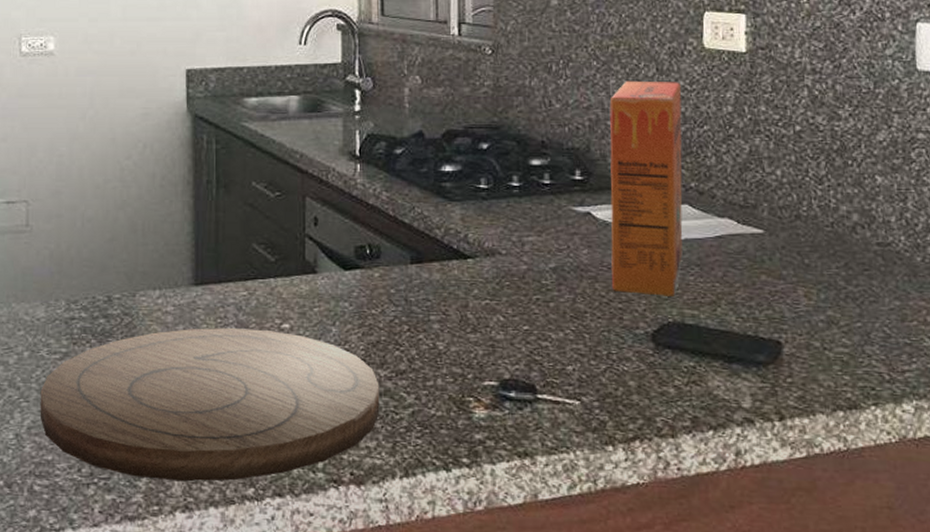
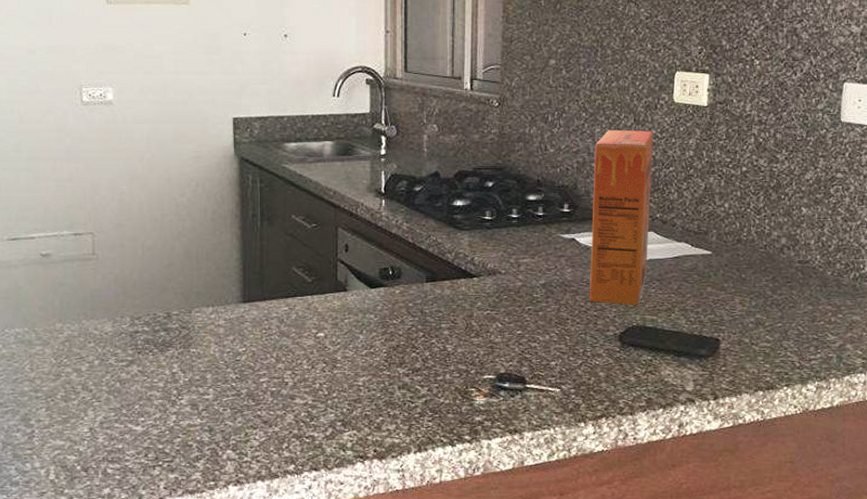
cutting board: present [40,328,380,482] -> none [110,338,399,462]

